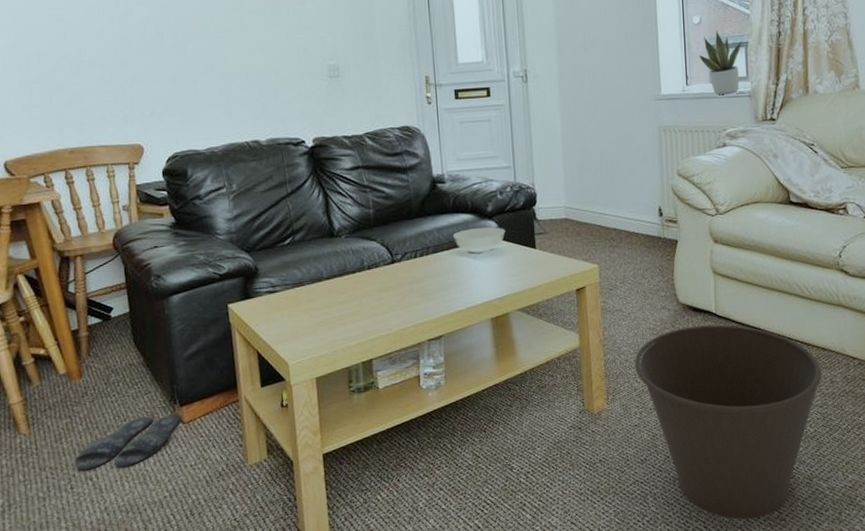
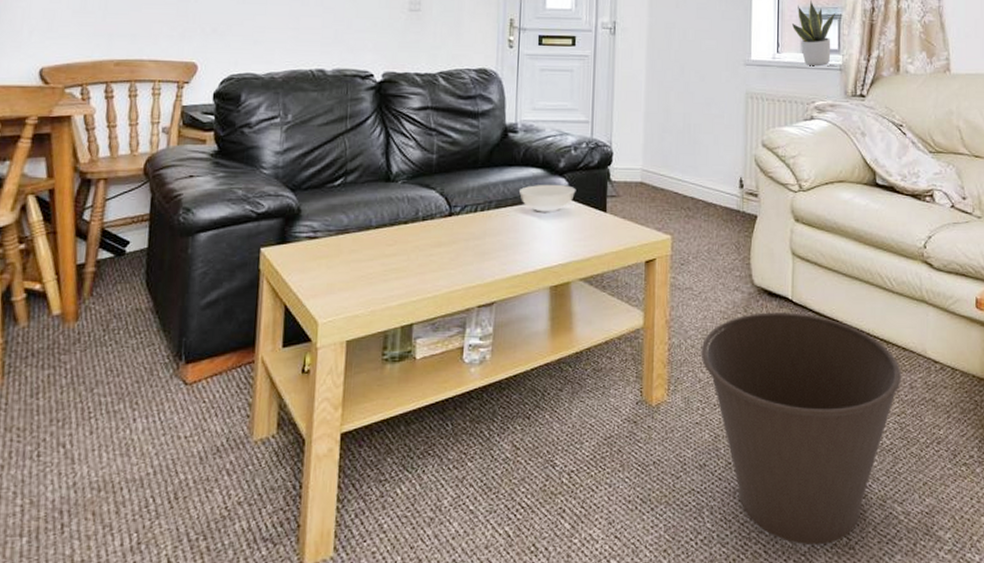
slippers: present [76,414,183,471] -> none [50,373,186,435]

